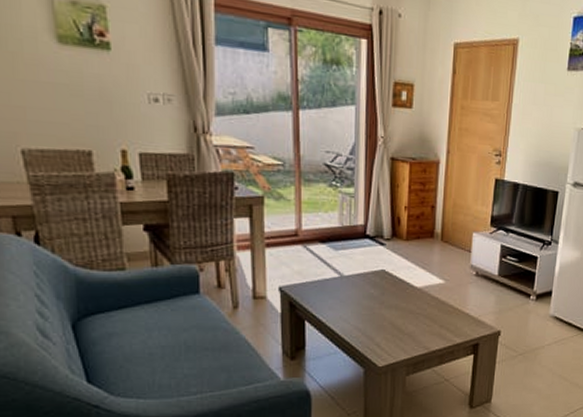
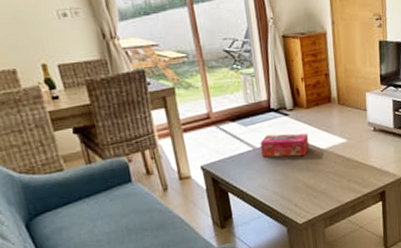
tissue box: none [349,263,403,292] -> present [260,133,310,158]

